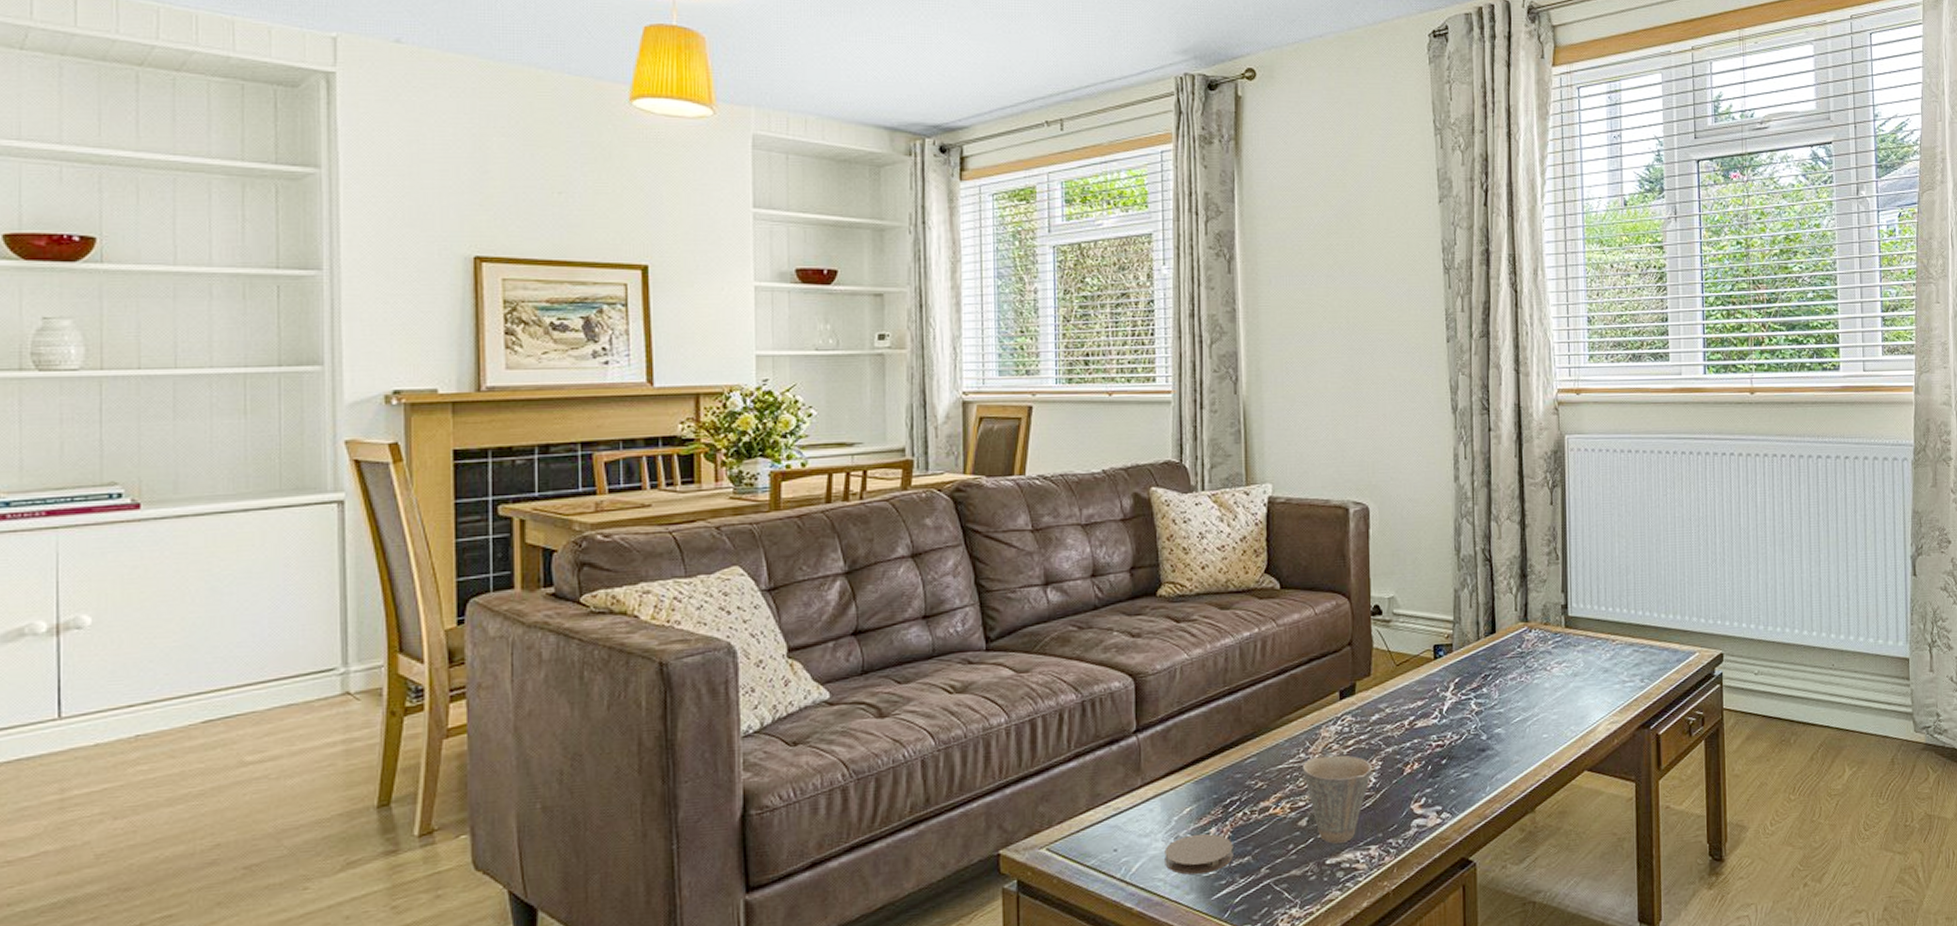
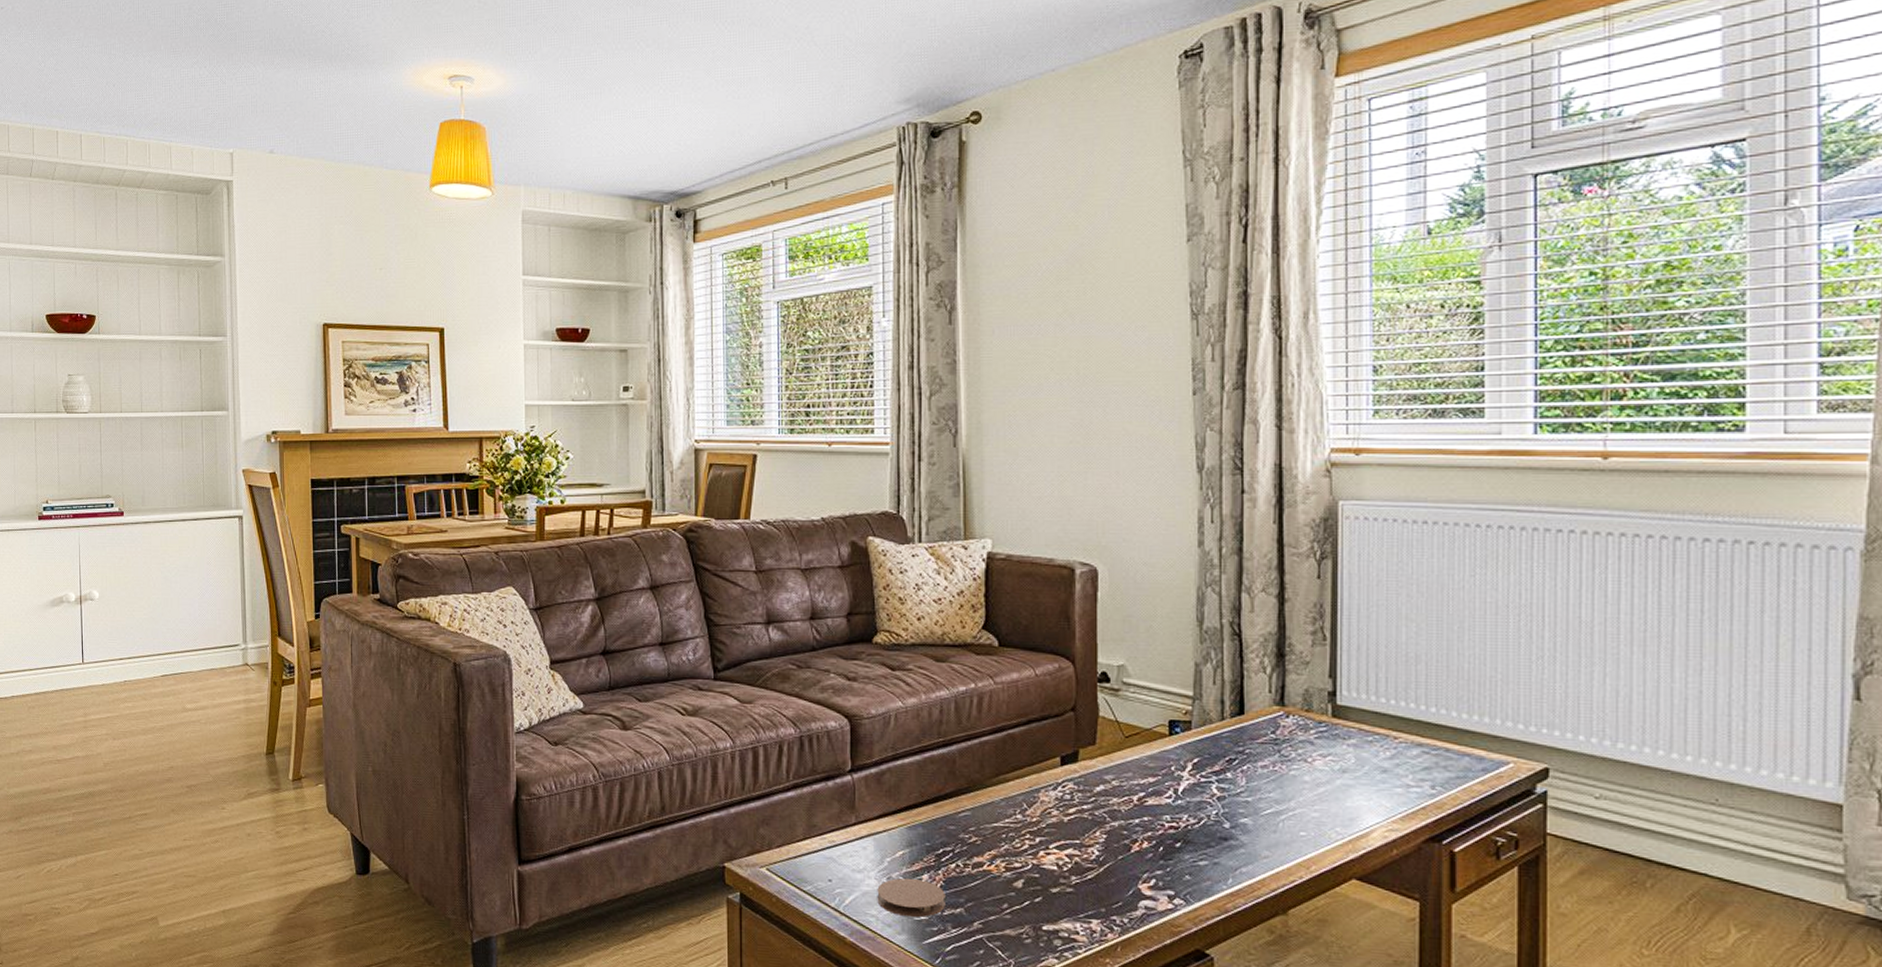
cup: present [1303,755,1372,844] -> none [1020,820,1095,912]

